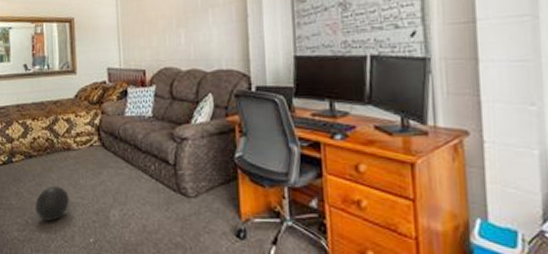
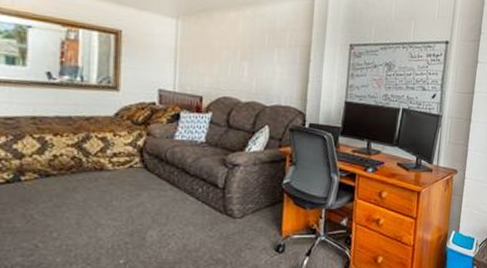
ball: present [35,186,69,221] -> none [50,207,97,244]

